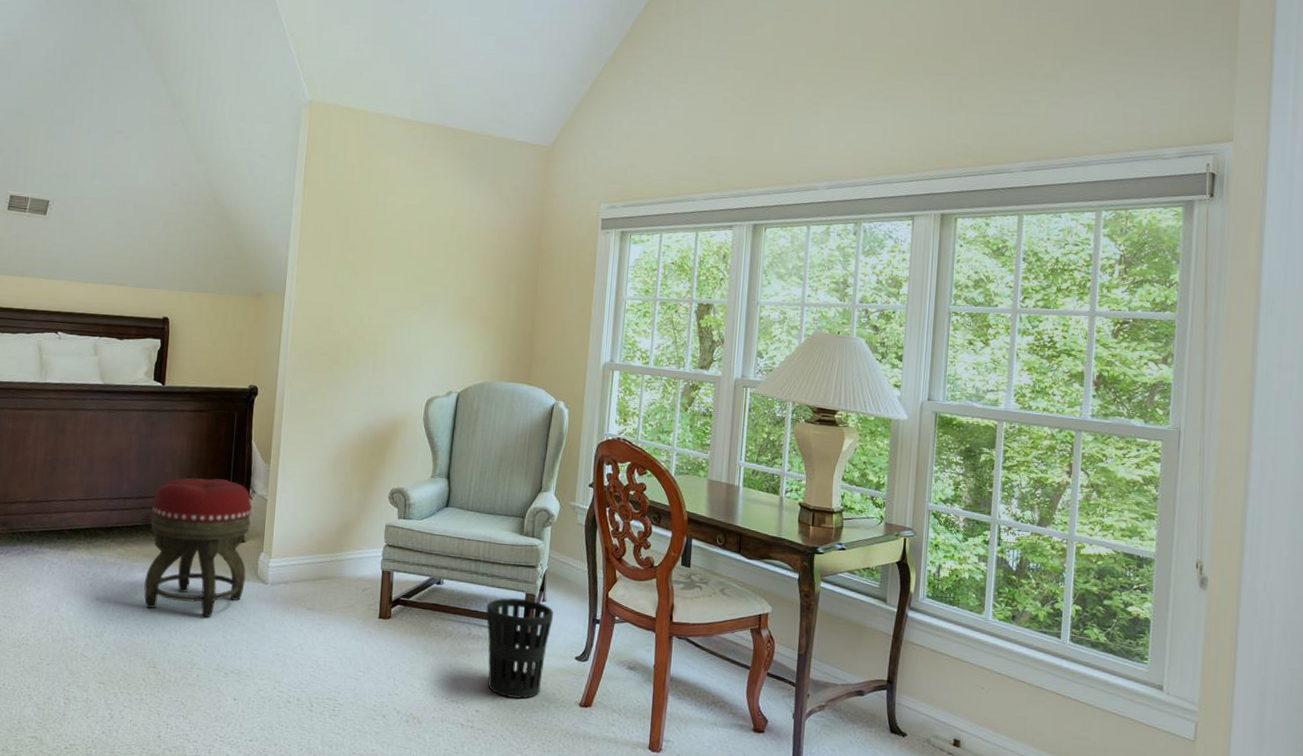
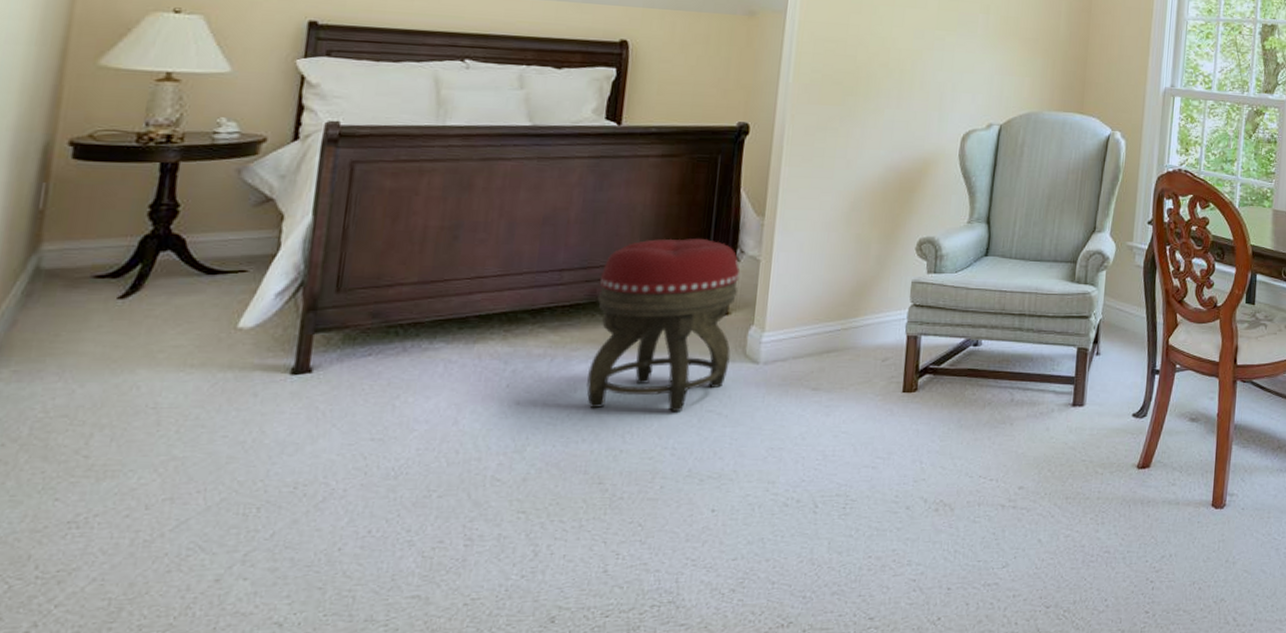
wastebasket: present [486,597,553,699] -> none [1031,354,1108,469]

